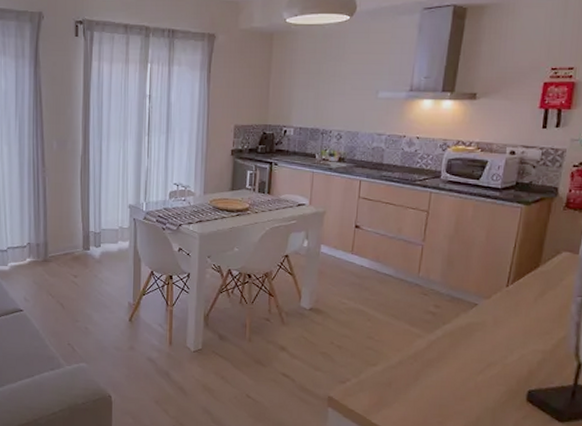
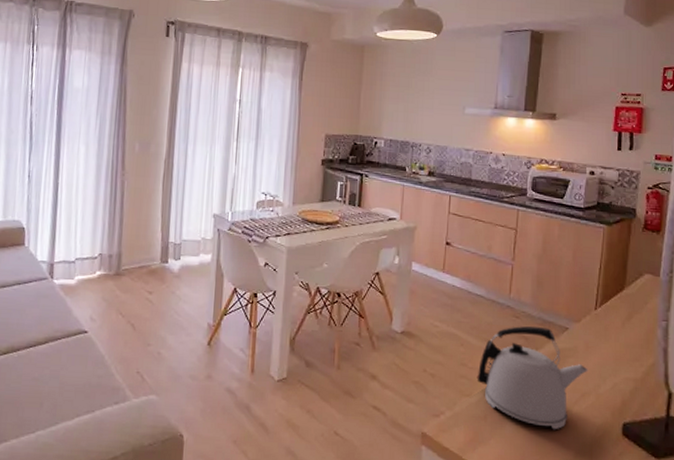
kettle: none [382,302,496,396] -> present [476,326,588,430]

